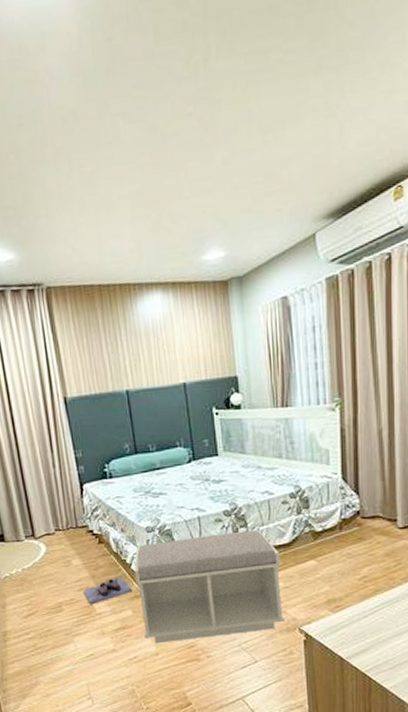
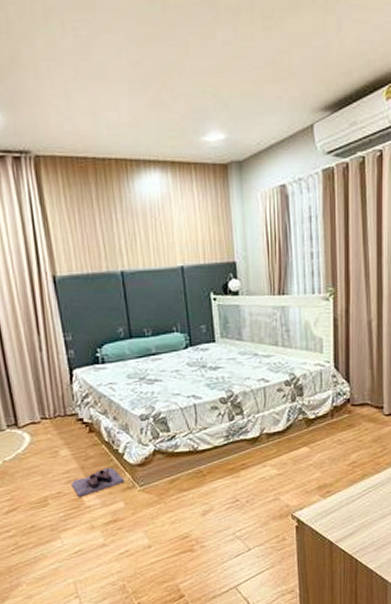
bench: present [134,530,285,644] -> none [127,417,278,536]

